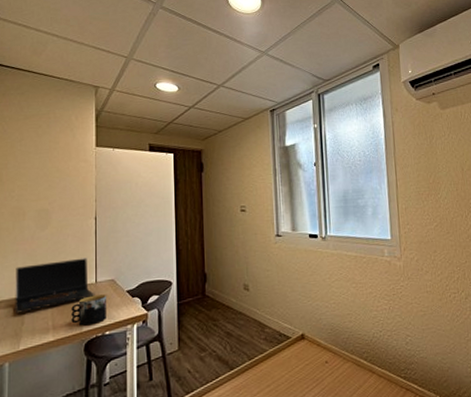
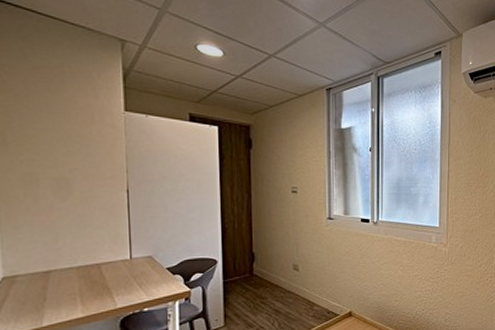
laptop computer: present [15,258,95,314] -> none [31,232,131,289]
mug: present [71,294,107,326] -> none [103,271,145,303]

